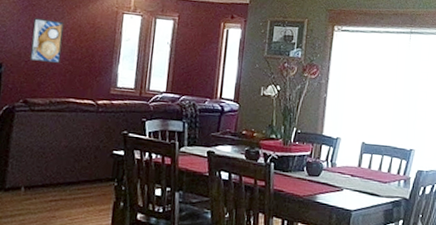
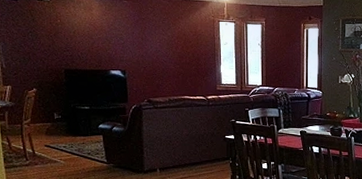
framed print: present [29,18,64,64] -> none [146,30,172,68]

